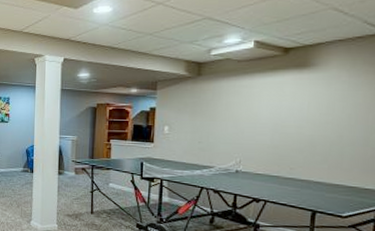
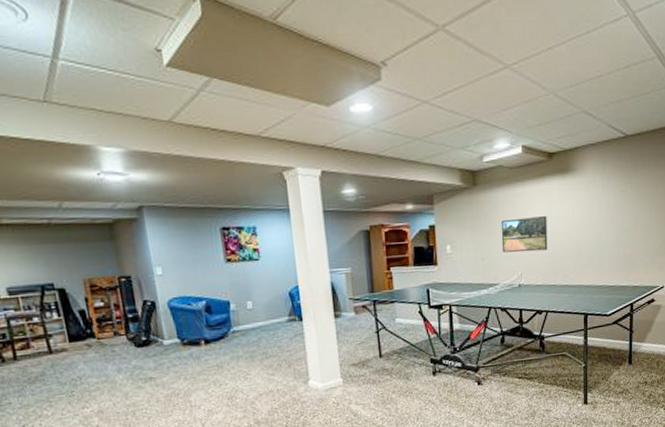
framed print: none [221,108,276,141] -> present [501,216,548,253]

